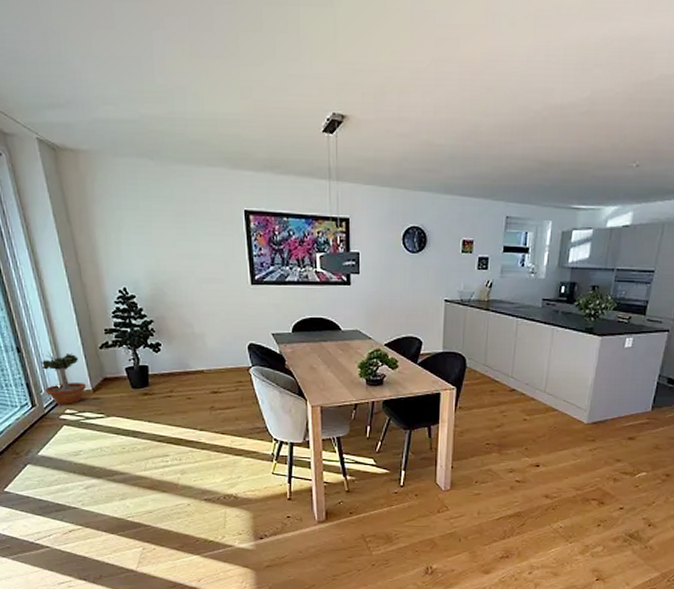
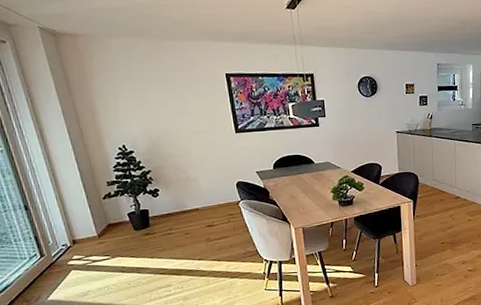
potted tree: present [39,352,87,404] -> none [46,205,93,252]

